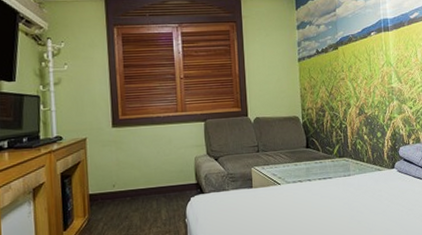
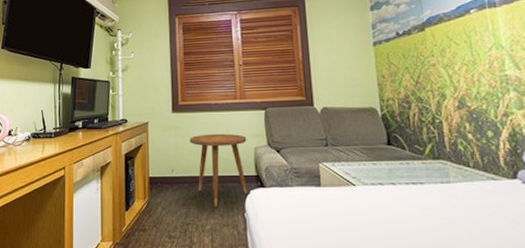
side table: none [131,145,188,216] -> present [189,133,248,207]

